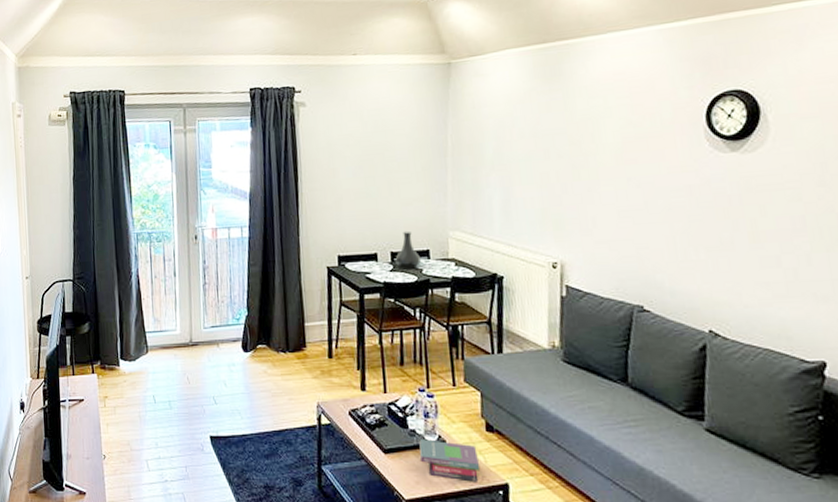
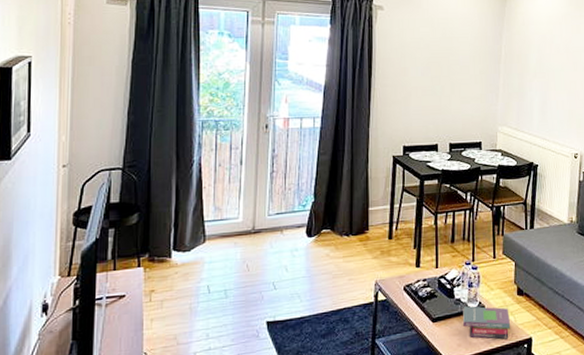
vase: present [395,230,421,271] -> none [453,125,474,160]

